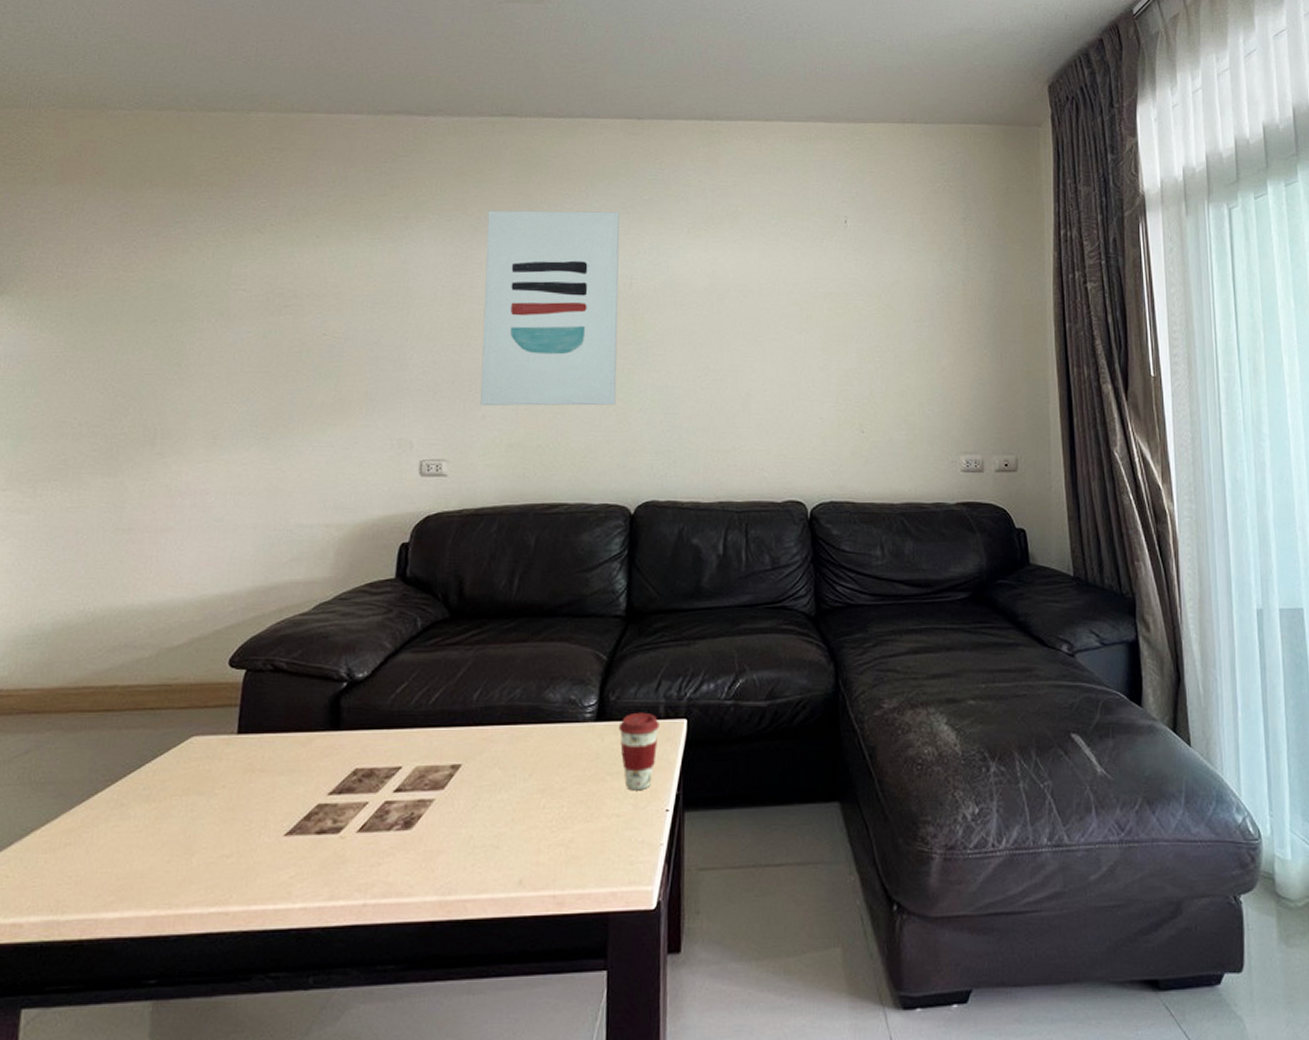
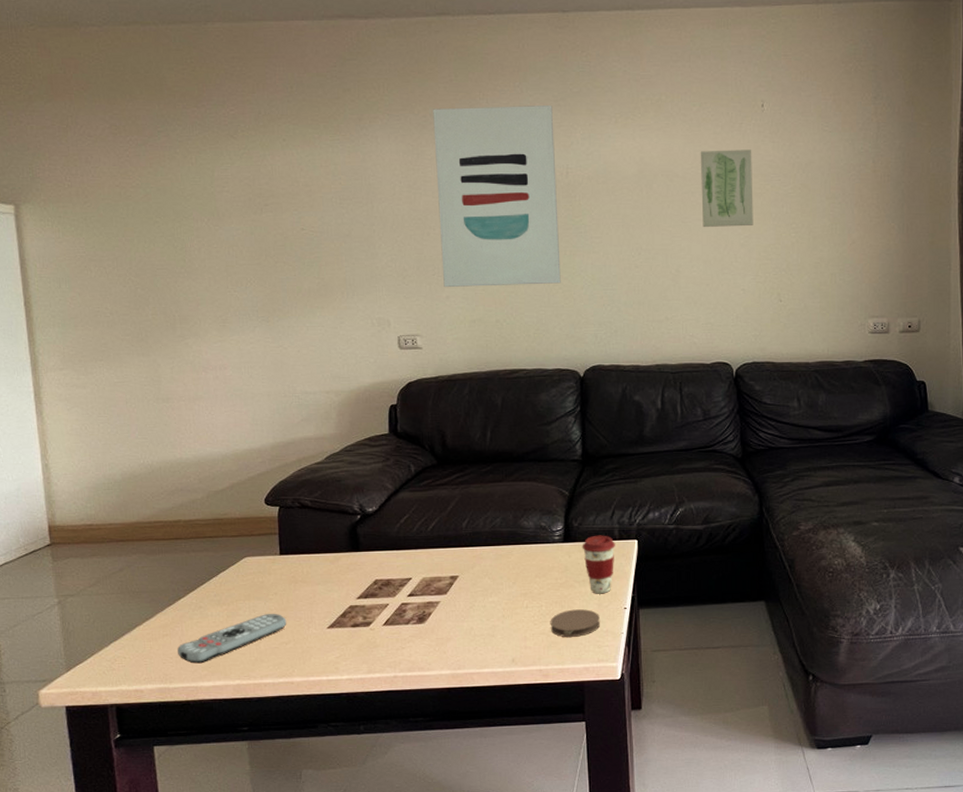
remote control: none [79,815,233,886] -> present [176,614,287,664]
coaster: none [571,811,635,851] -> present [550,609,600,638]
wall art: none [777,265,834,348] -> present [700,150,753,227]

